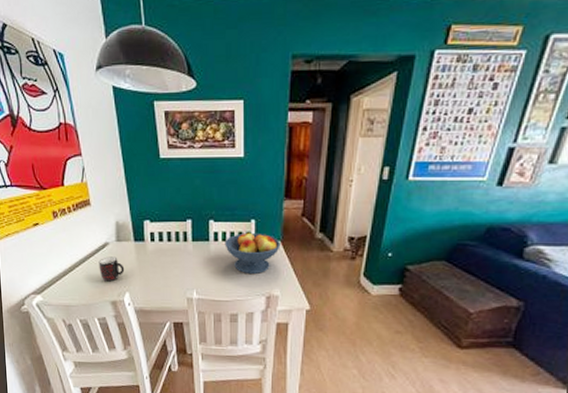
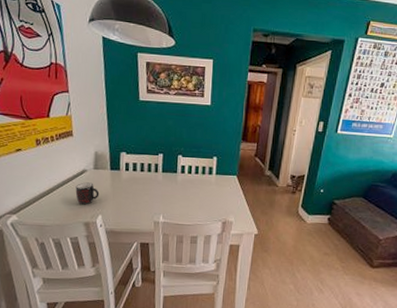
fruit bowl: present [225,232,280,274] -> none [190,167,237,202]

